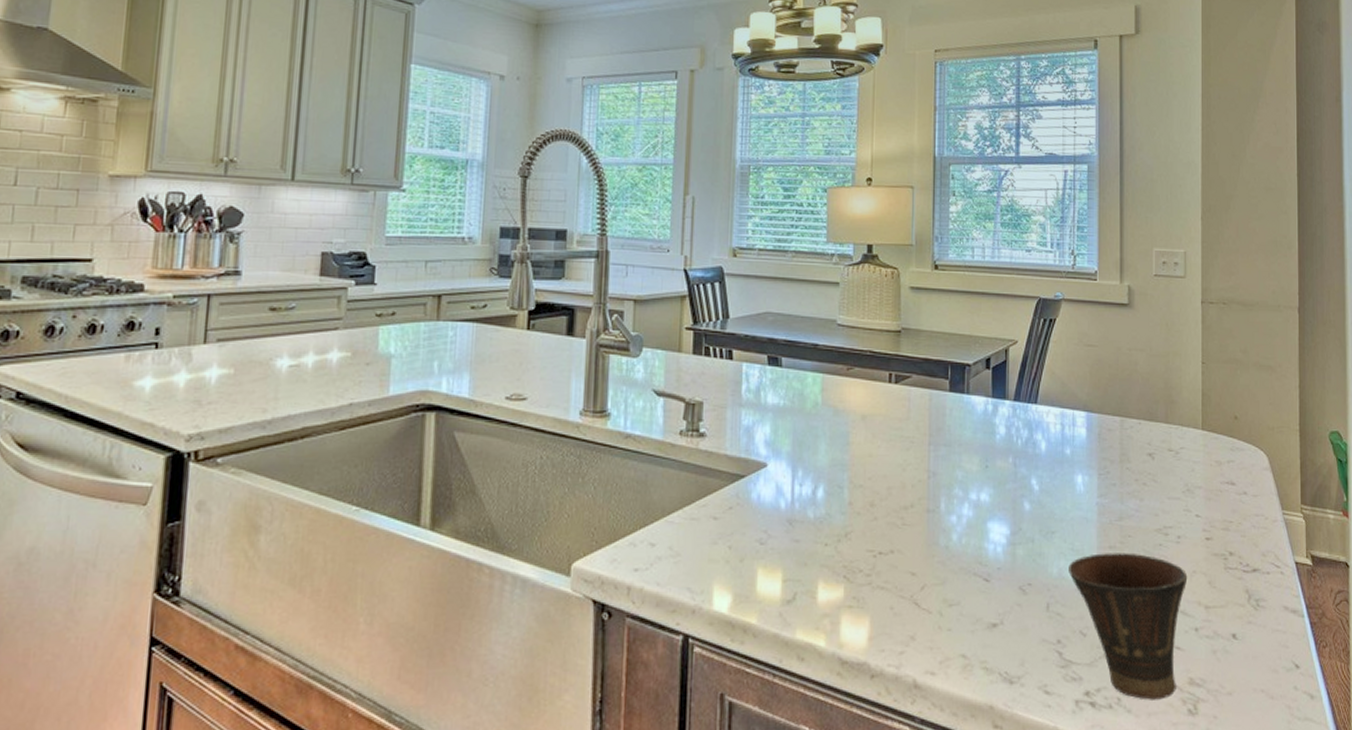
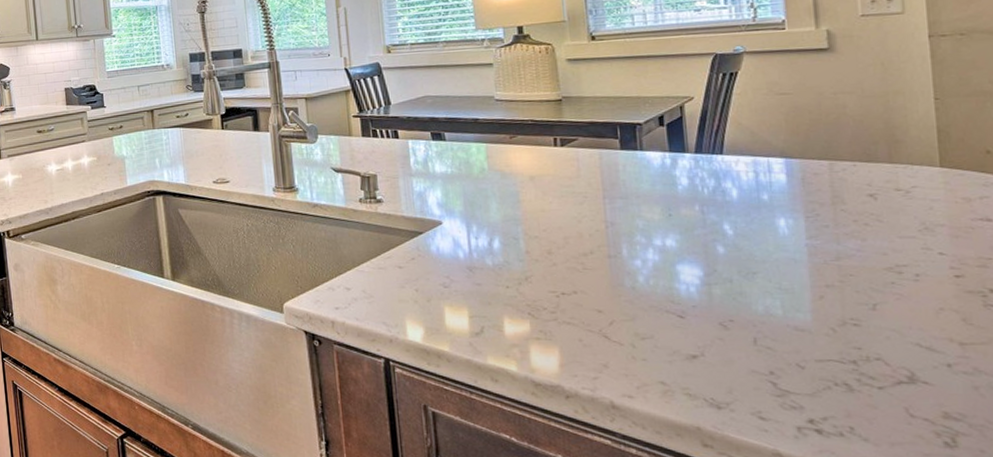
cup: present [1069,553,1188,700] -> none [776,291,933,431]

